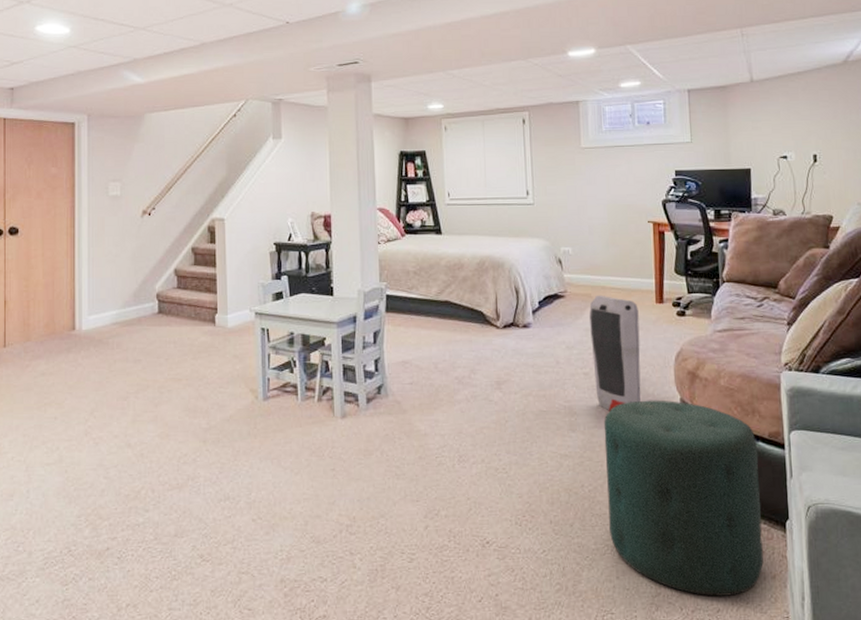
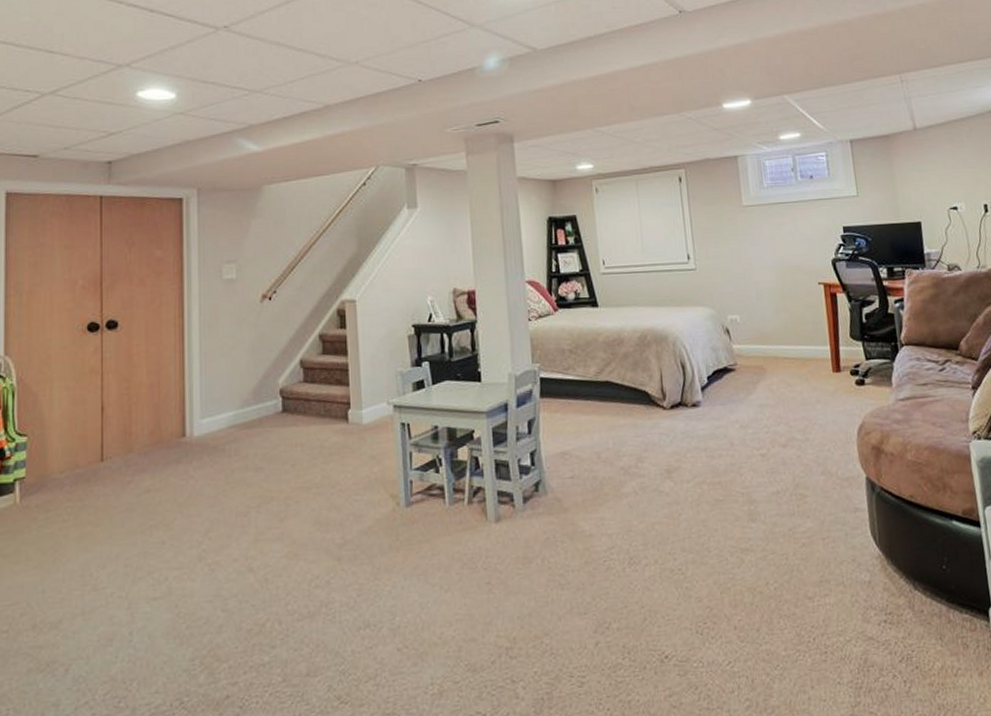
air purifier: present [589,295,641,411] -> none [762,366,824,496]
ottoman: present [603,400,764,597] -> none [785,480,969,702]

